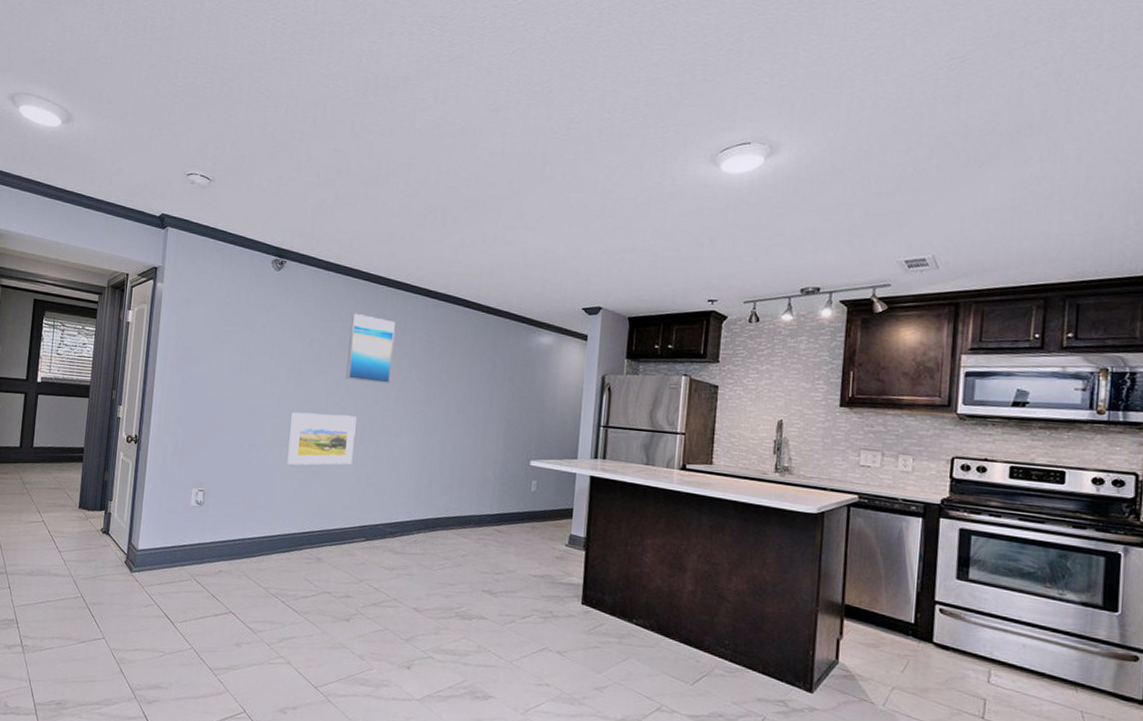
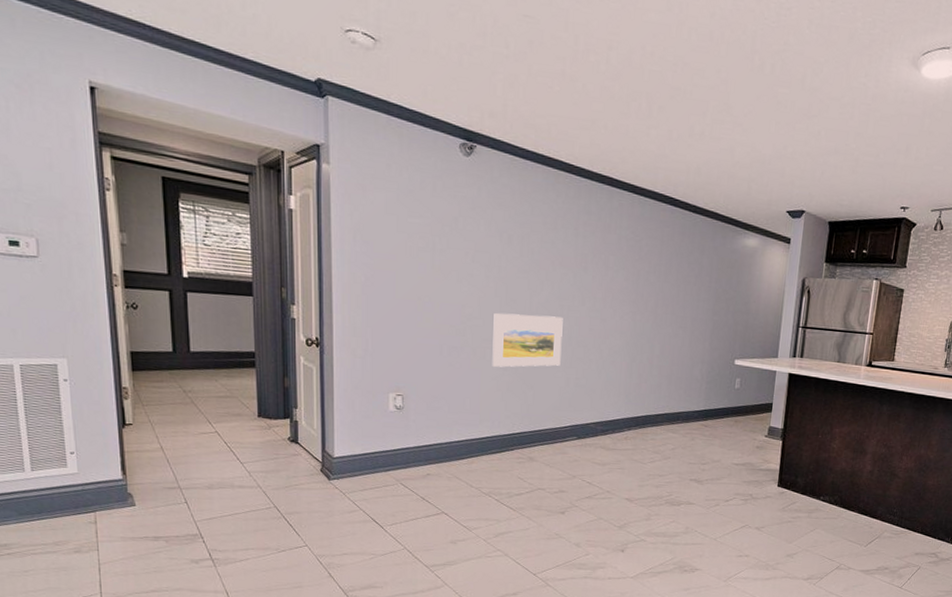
wall art: present [345,313,395,385] -> none [549,207,601,285]

